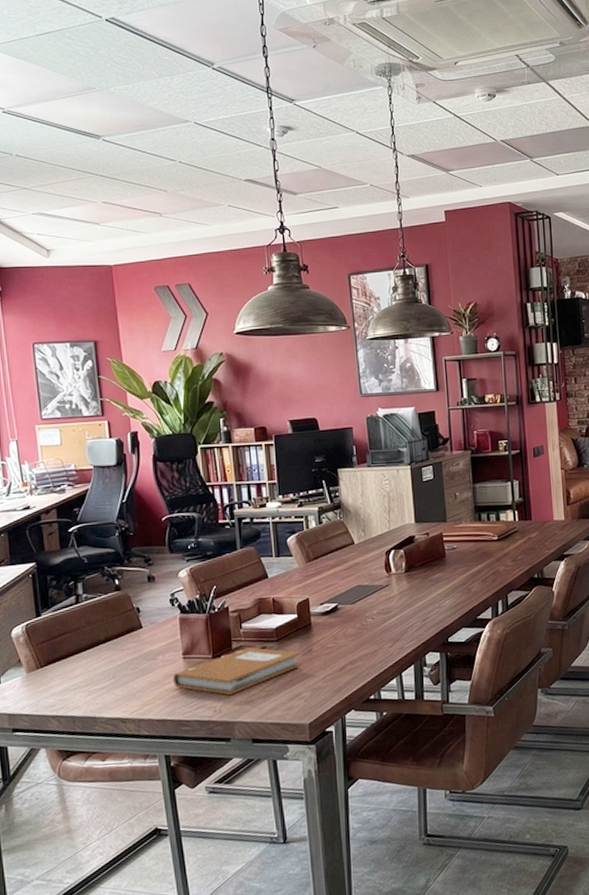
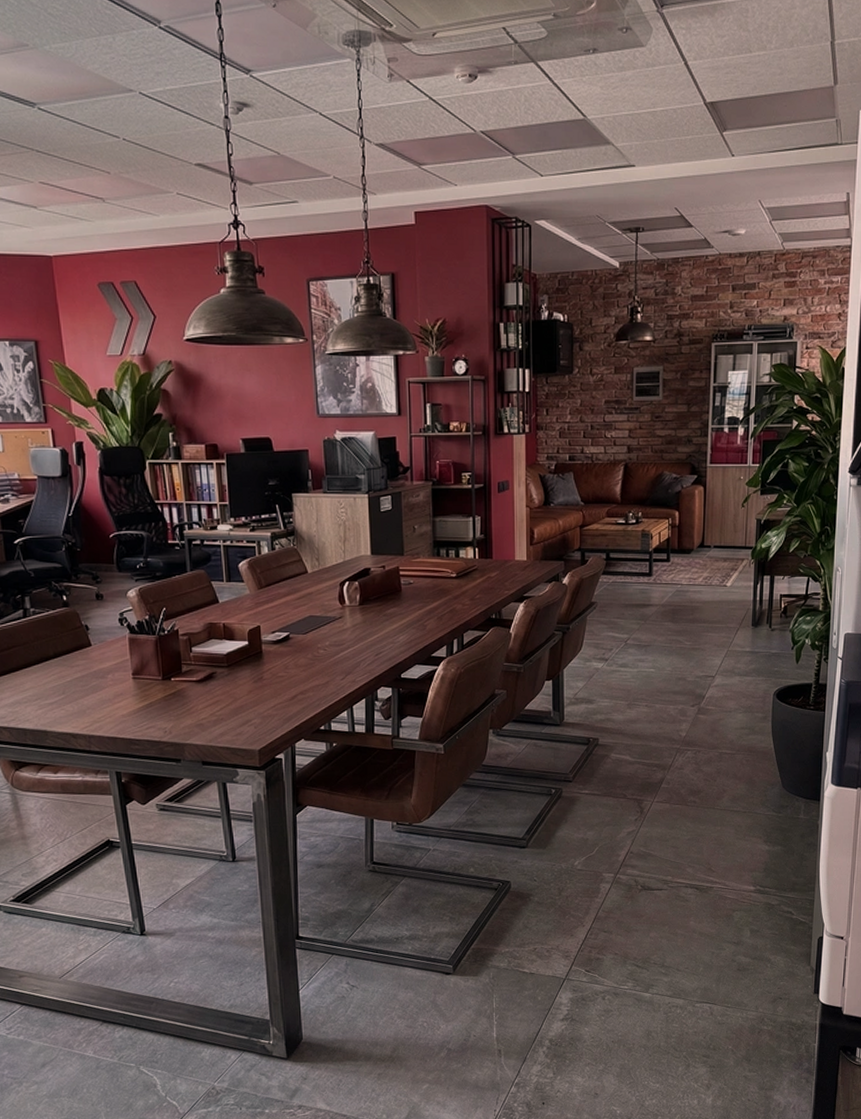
notebook: present [173,647,301,695] -> none [123,672,251,717]

